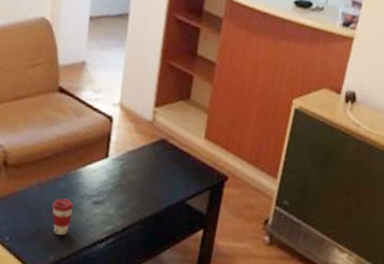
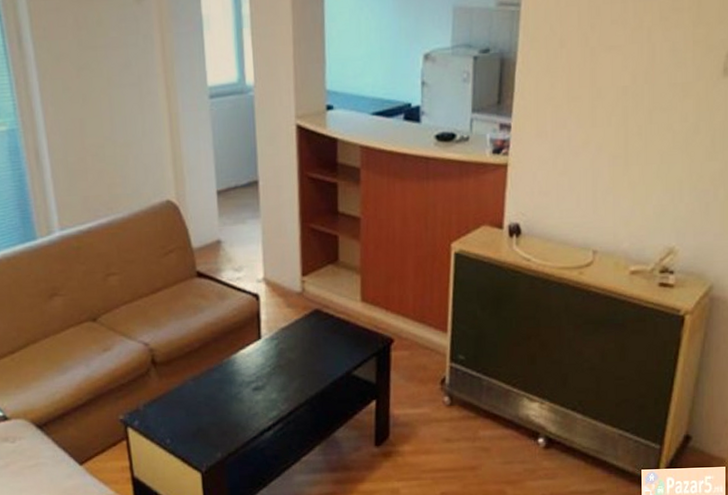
coffee cup: present [52,198,74,236] -> none [210,389,233,430]

